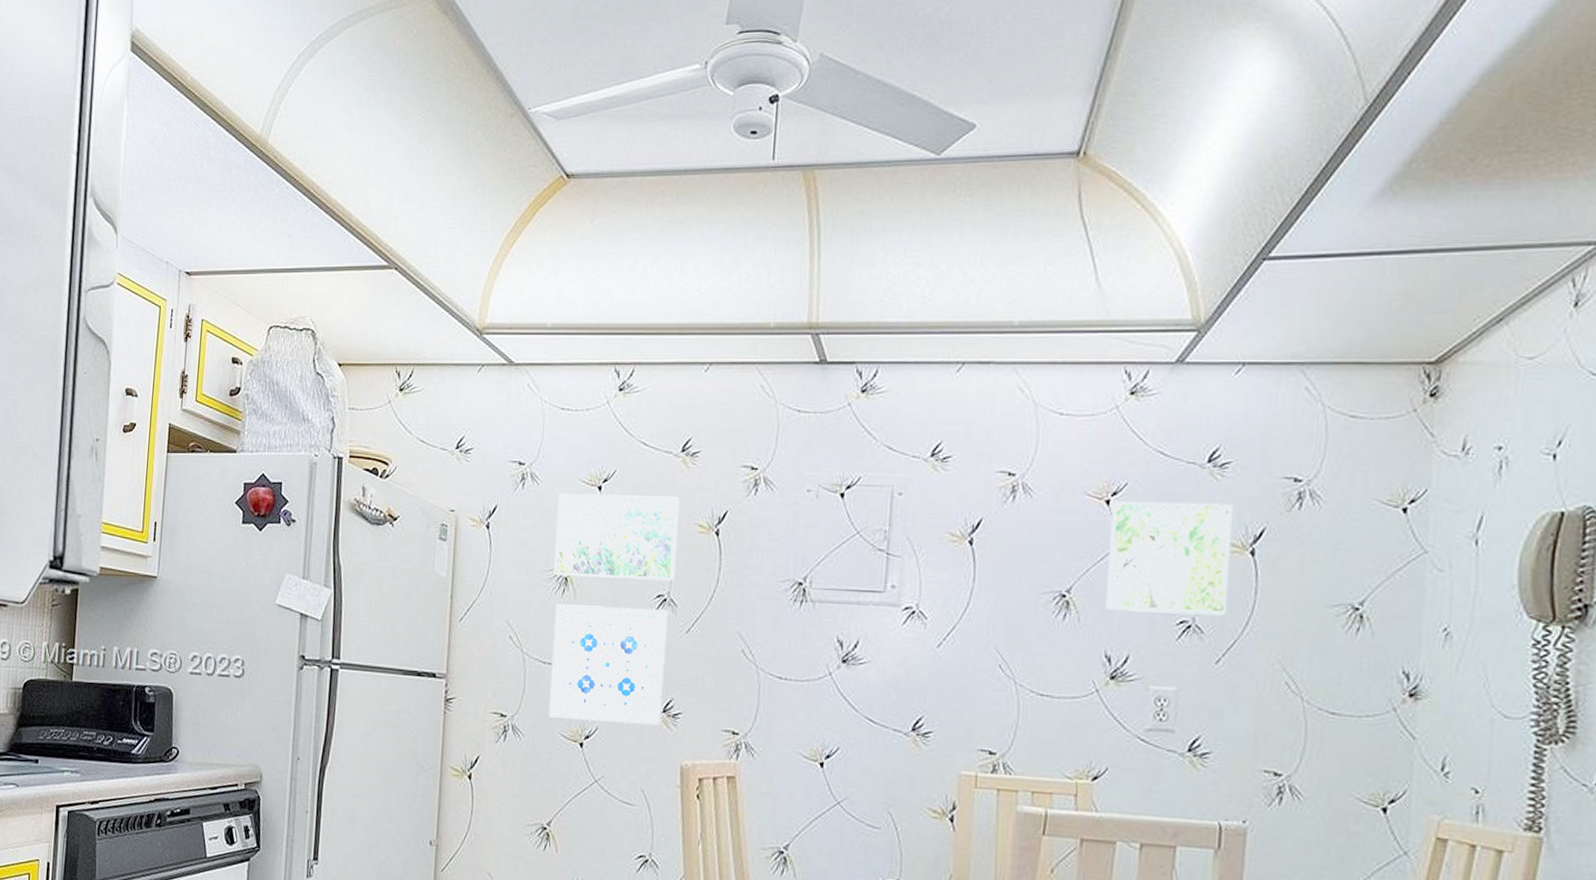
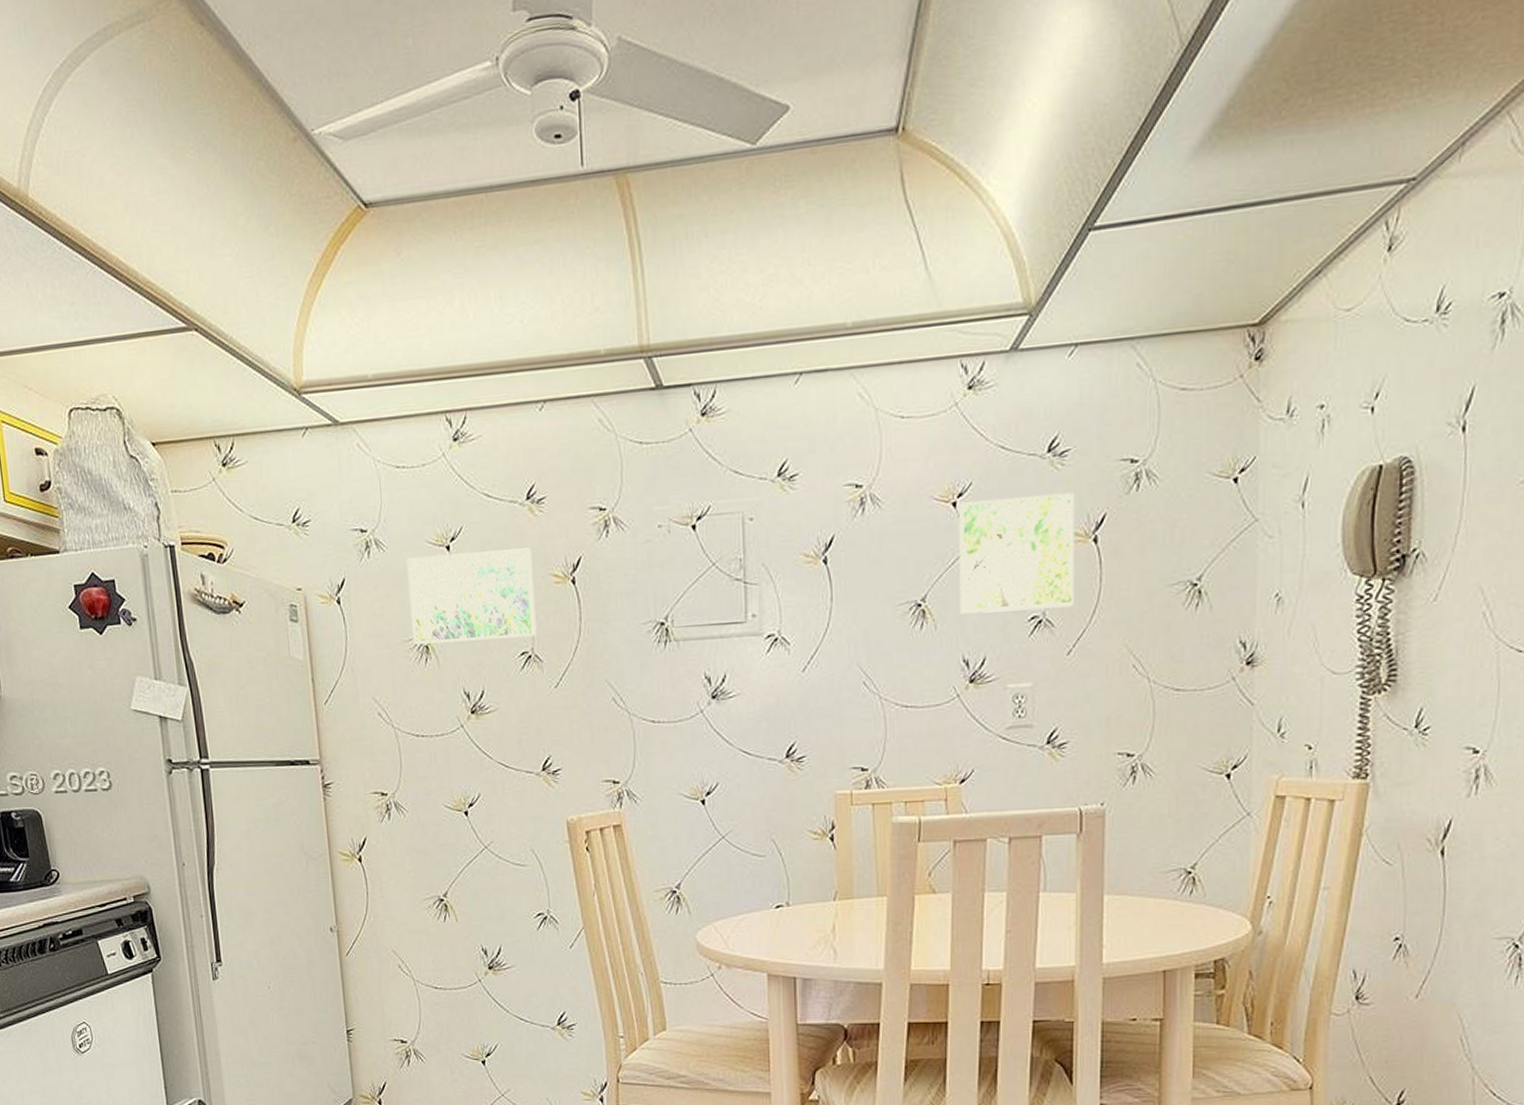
wall art: present [549,604,669,726] -> none [420,666,543,790]

